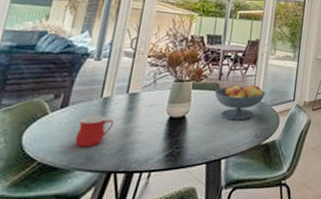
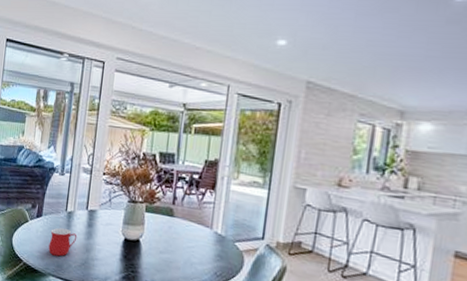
fruit bowl: present [214,84,265,121] -> none [168,211,226,254]

